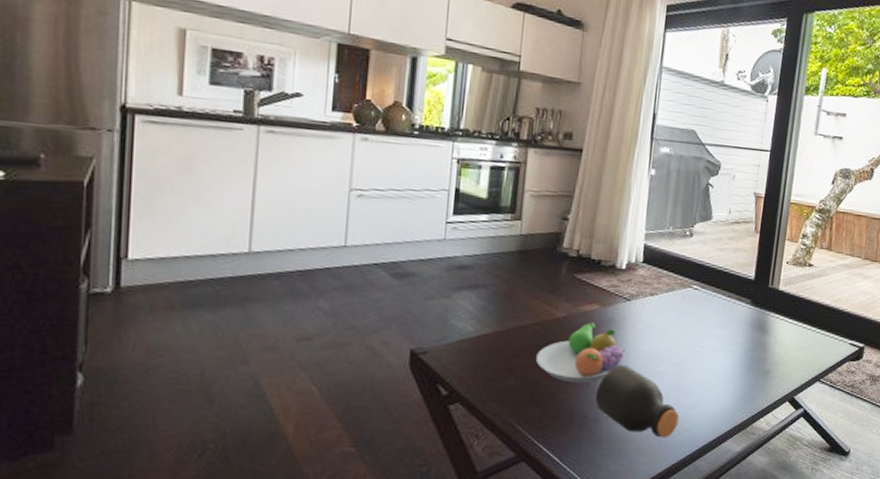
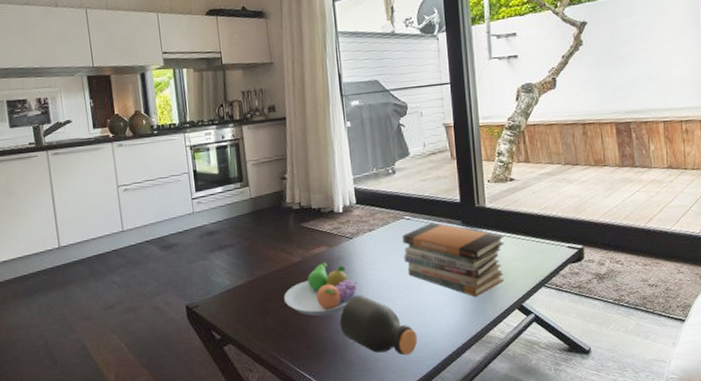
book stack: none [682,297,791,384] -> present [402,222,504,298]

